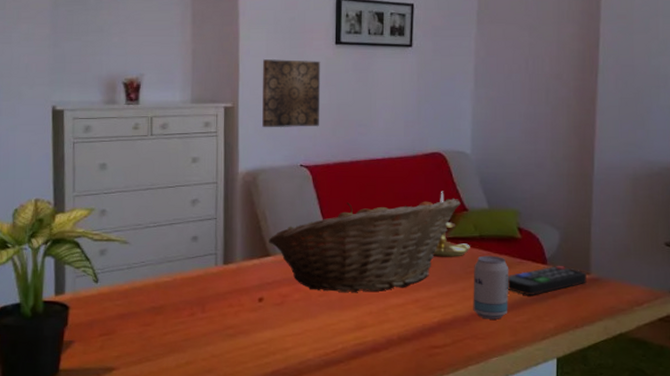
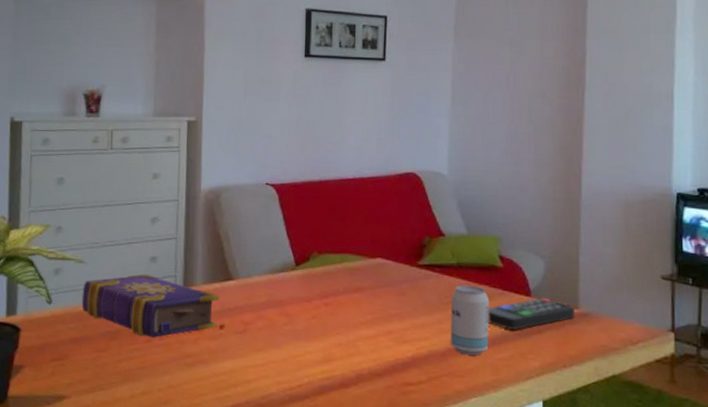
book: none [127,252,258,312] -> present [81,273,219,338]
wall art: present [262,59,321,128] -> none [227,72,289,144]
fruit basket: present [269,198,461,293] -> none [231,222,437,322]
candle holder: present [433,191,470,257] -> none [407,214,447,286]

